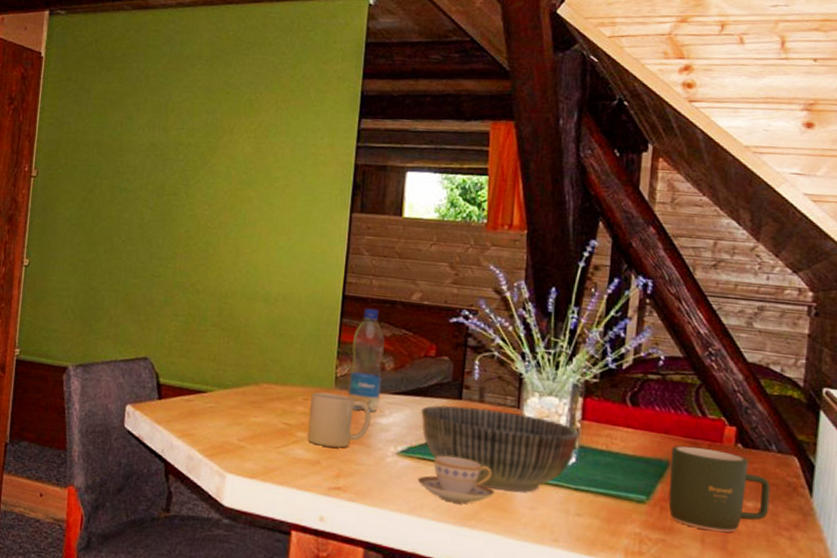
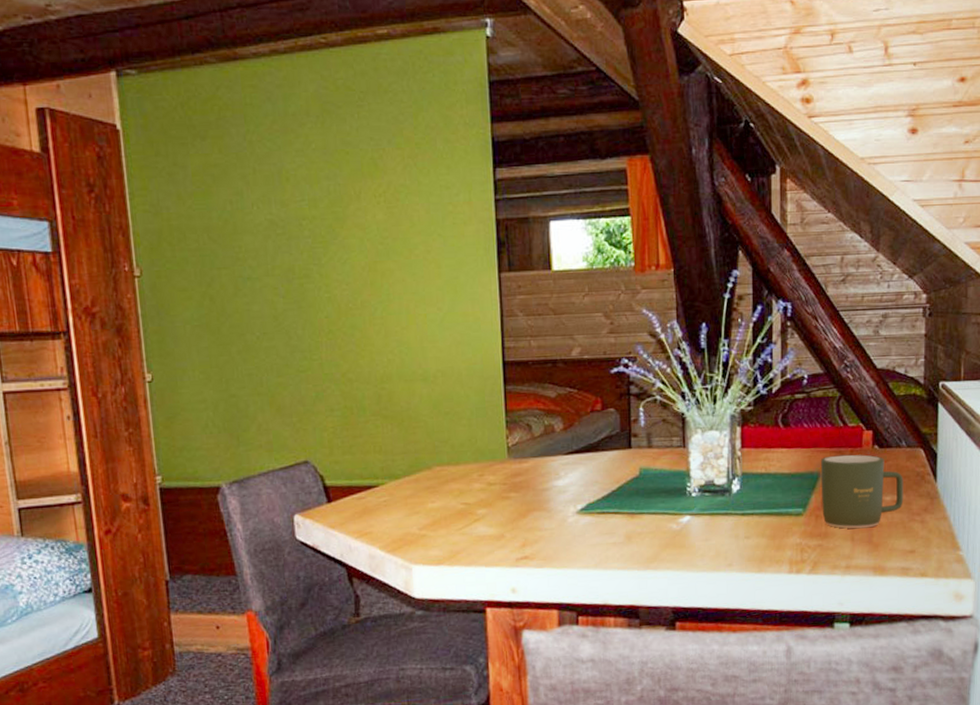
mug: present [307,392,371,448] -> none [485,464,548,519]
bottle: present [347,308,385,413] -> none [519,371,554,478]
teacup: present [417,455,495,504] -> none [599,504,672,549]
bowl: present [420,405,580,492] -> none [594,452,741,529]

